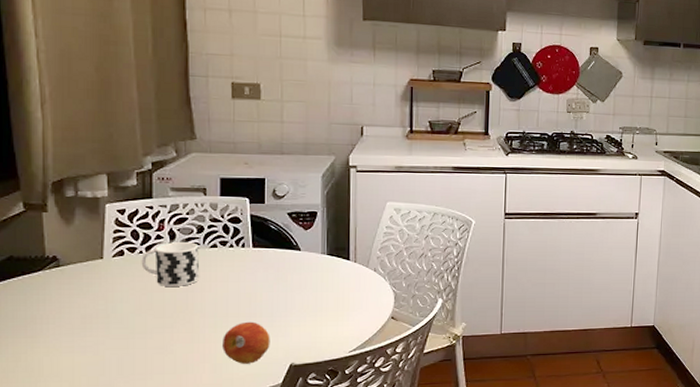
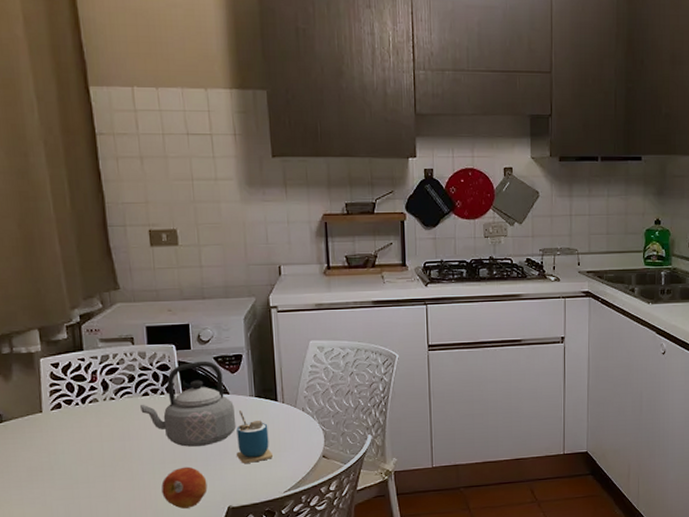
cup: present [141,242,200,286] -> none [78,392,135,436]
teapot: none [207,215,306,301] -> present [140,360,237,447]
cup: none [304,268,341,321] -> present [237,410,274,463]

